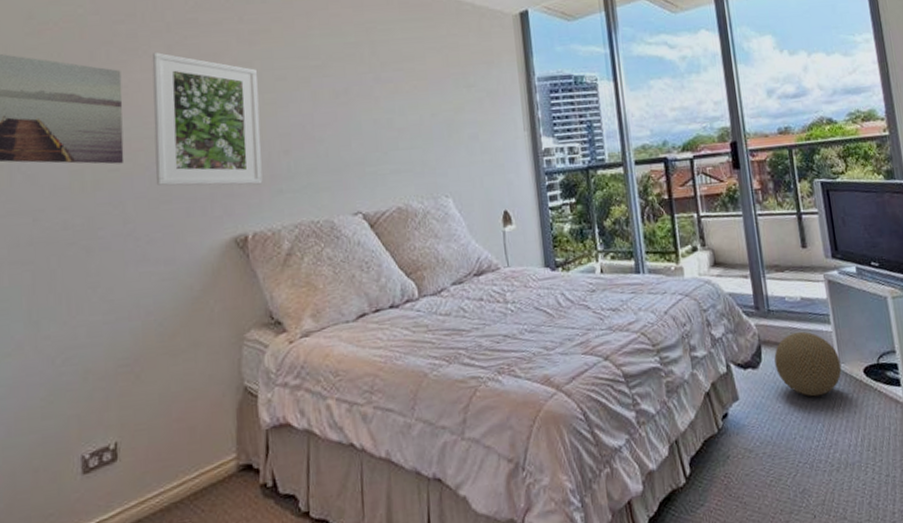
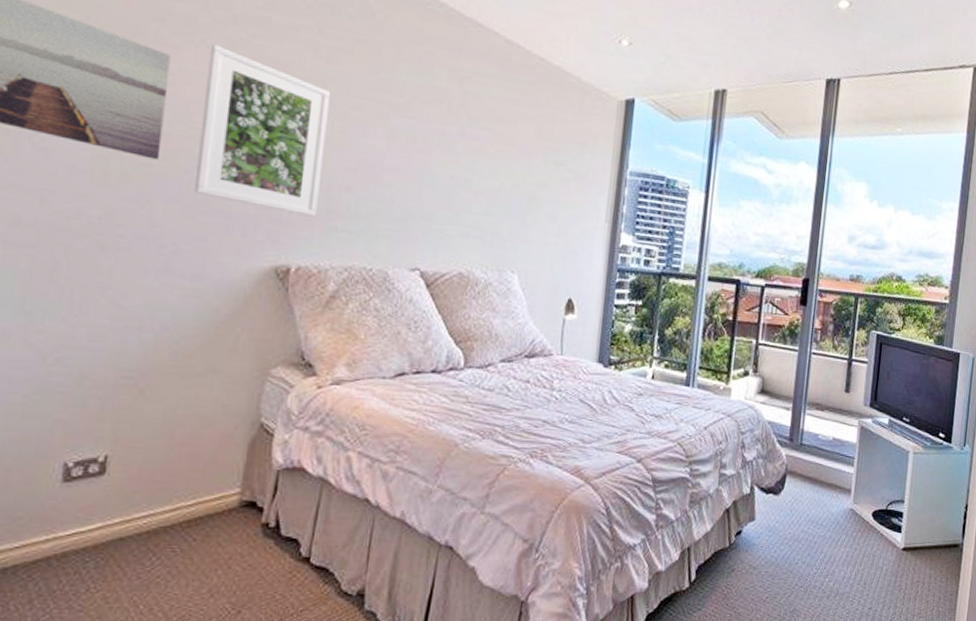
decorative ball: present [774,332,842,397] -> none [795,469,855,529]

